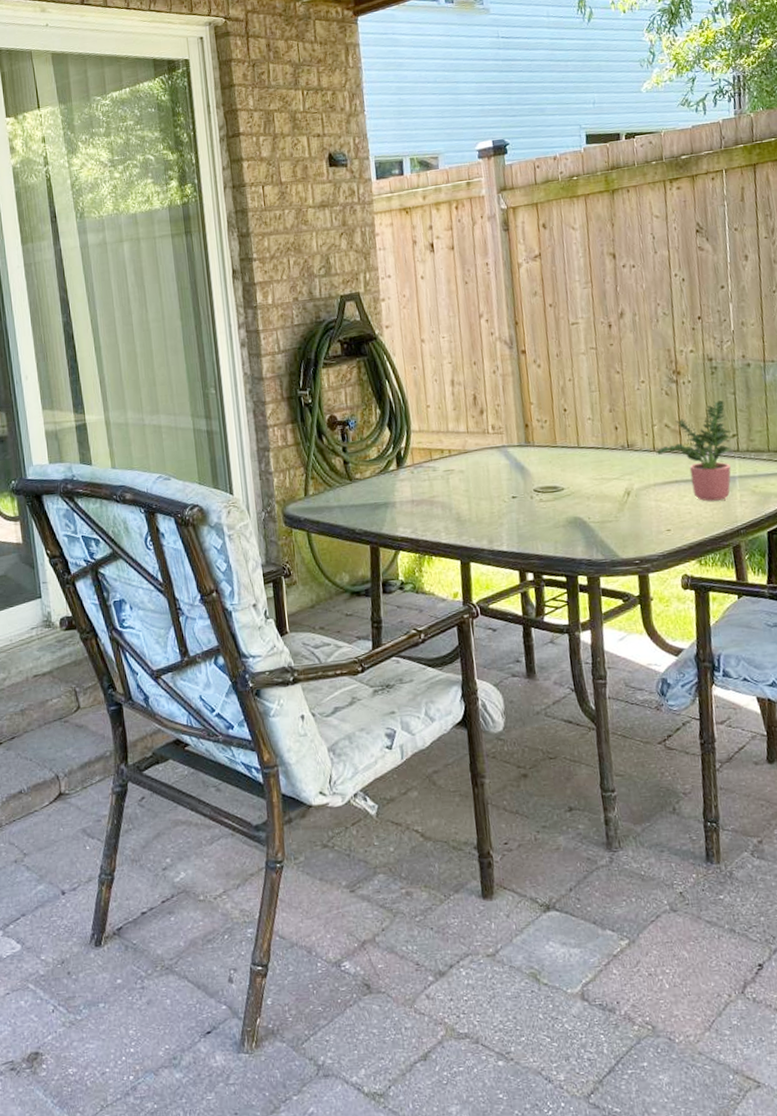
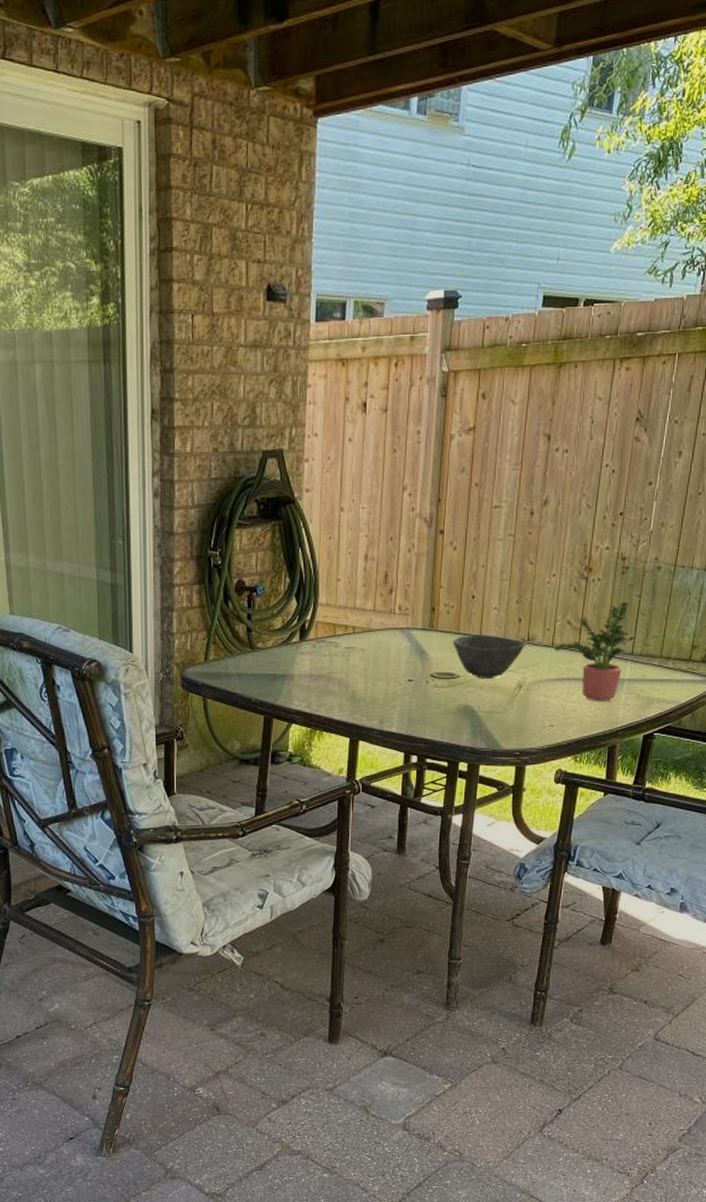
bowl: none [551,445,627,489] -> present [452,635,526,678]

